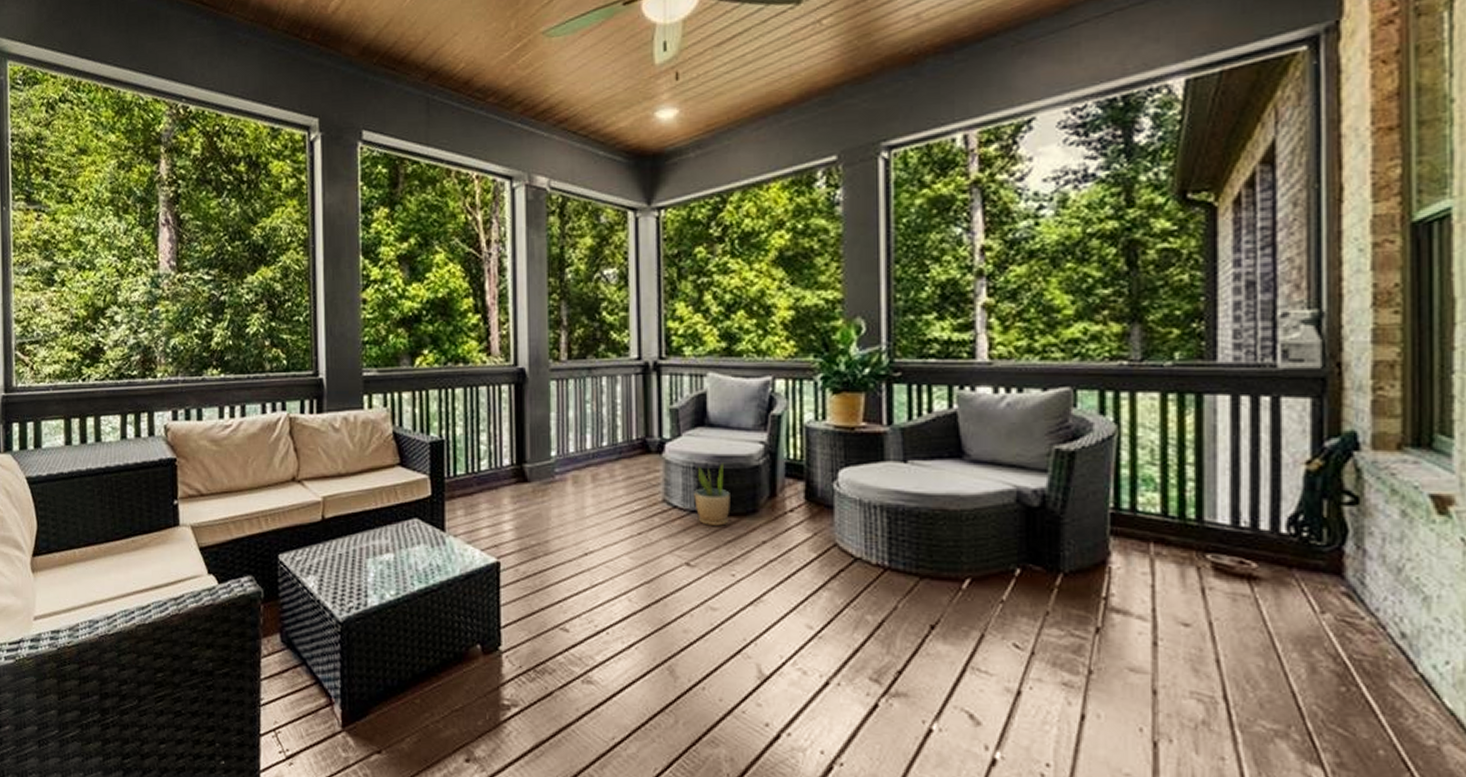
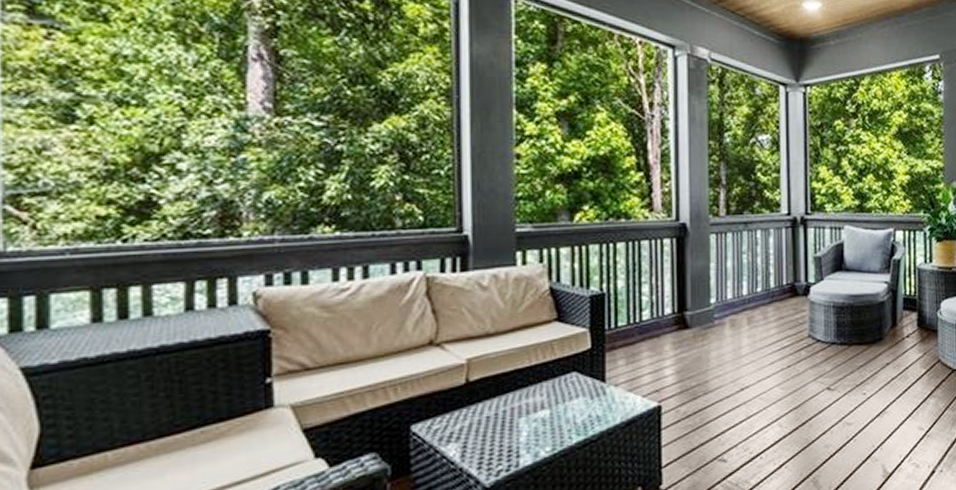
potted plant: present [694,462,730,526] -> none [834,300,862,354]

